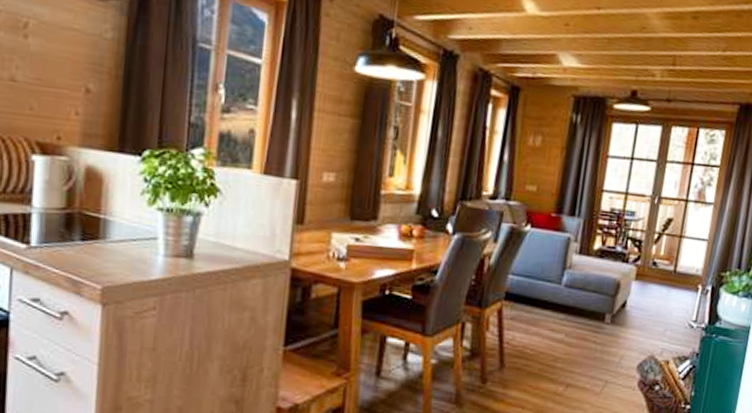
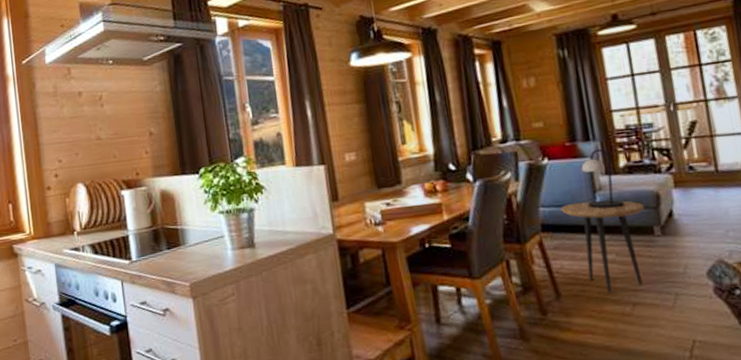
side table: none [528,276,604,371] -> present [560,200,645,293]
table lamp: none [554,226,589,290] -> present [581,149,624,209]

